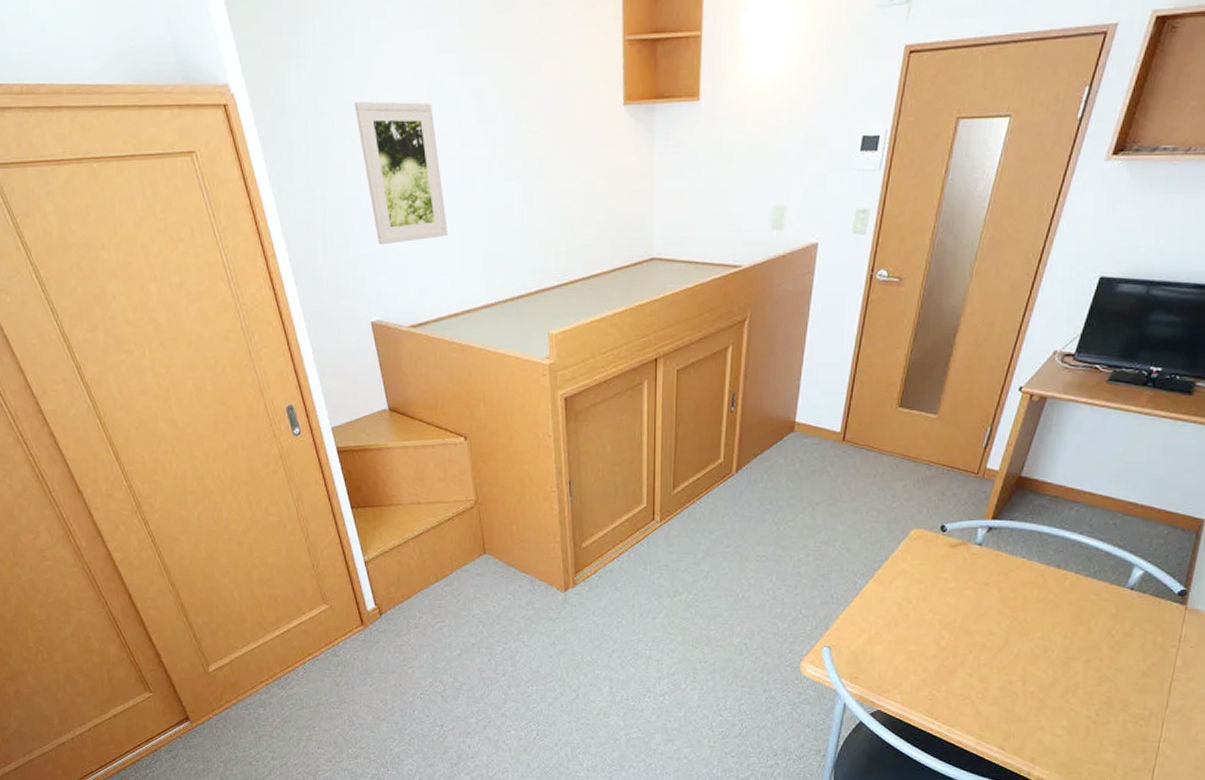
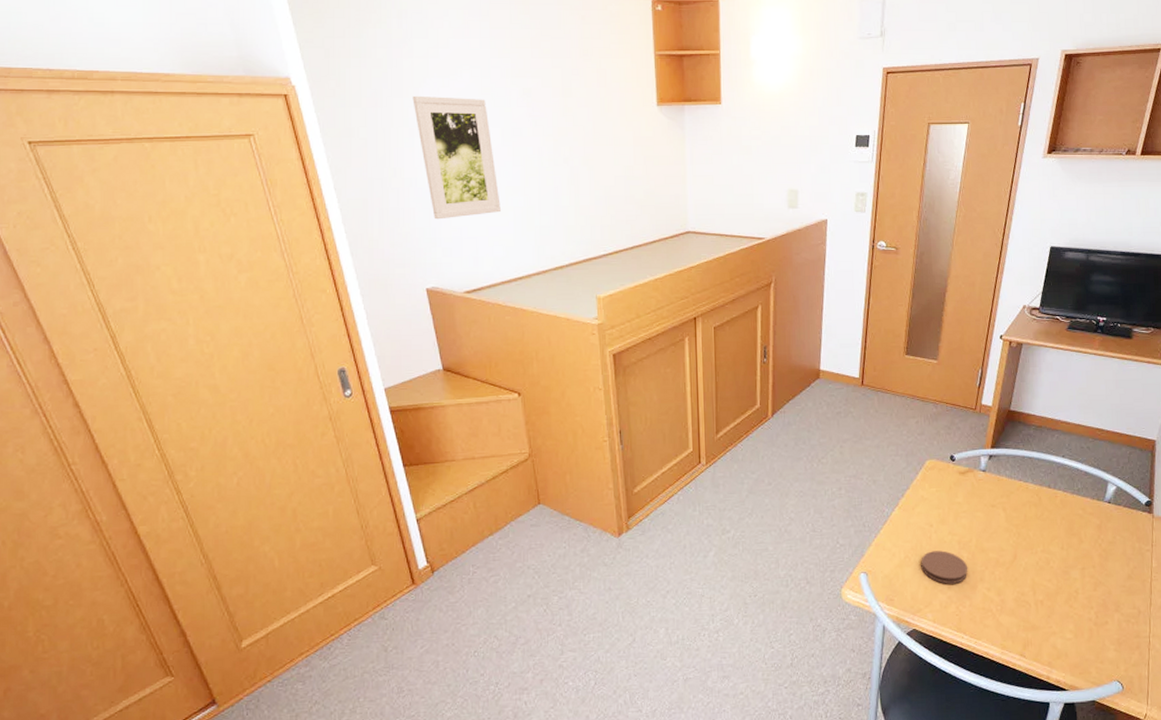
coaster: none [893,629,949,666] -> present [921,550,968,584]

